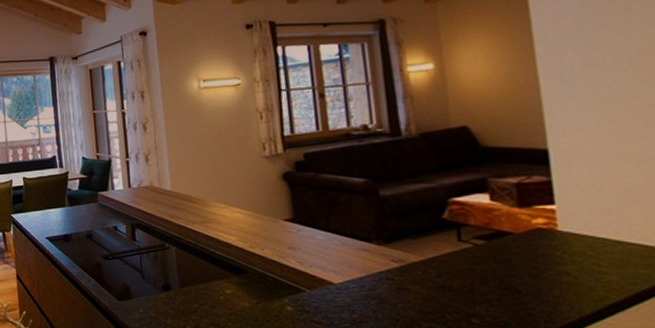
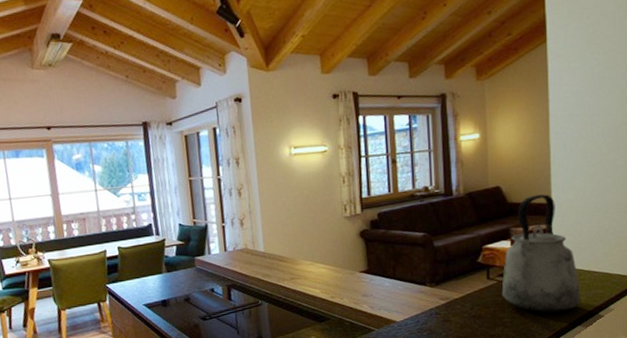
kettle: none [480,137,611,294] -> present [501,194,581,313]

